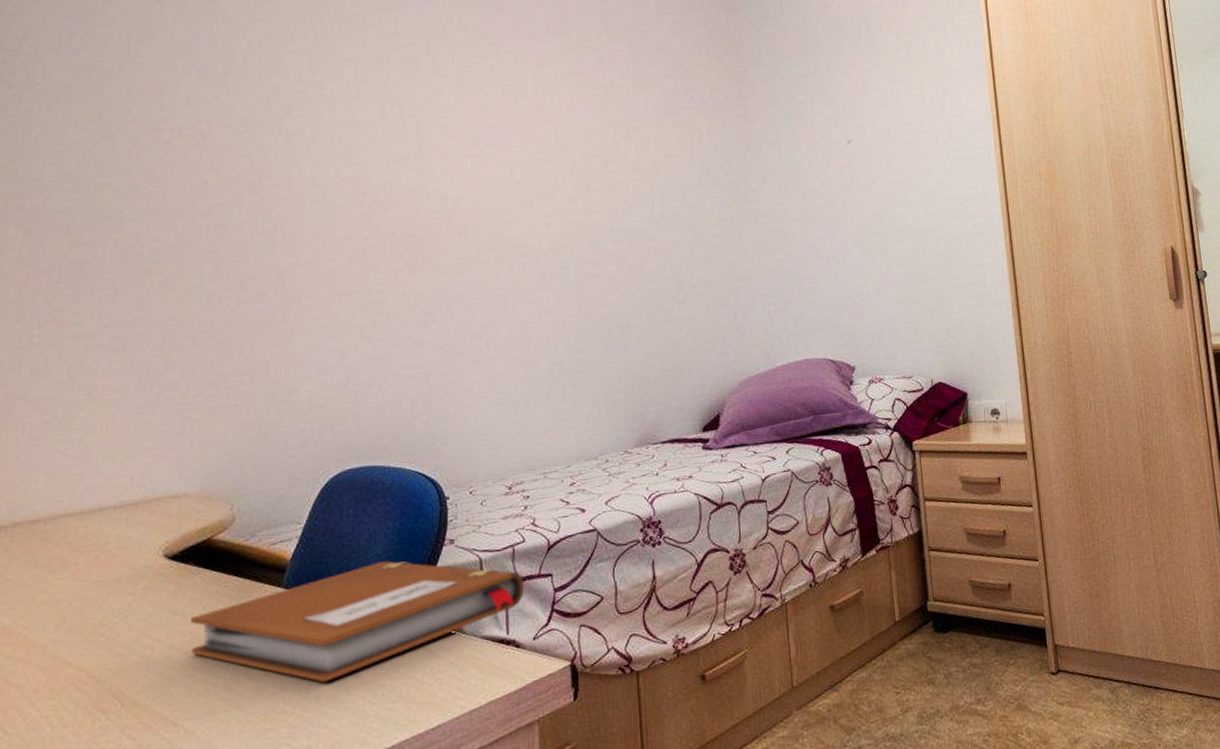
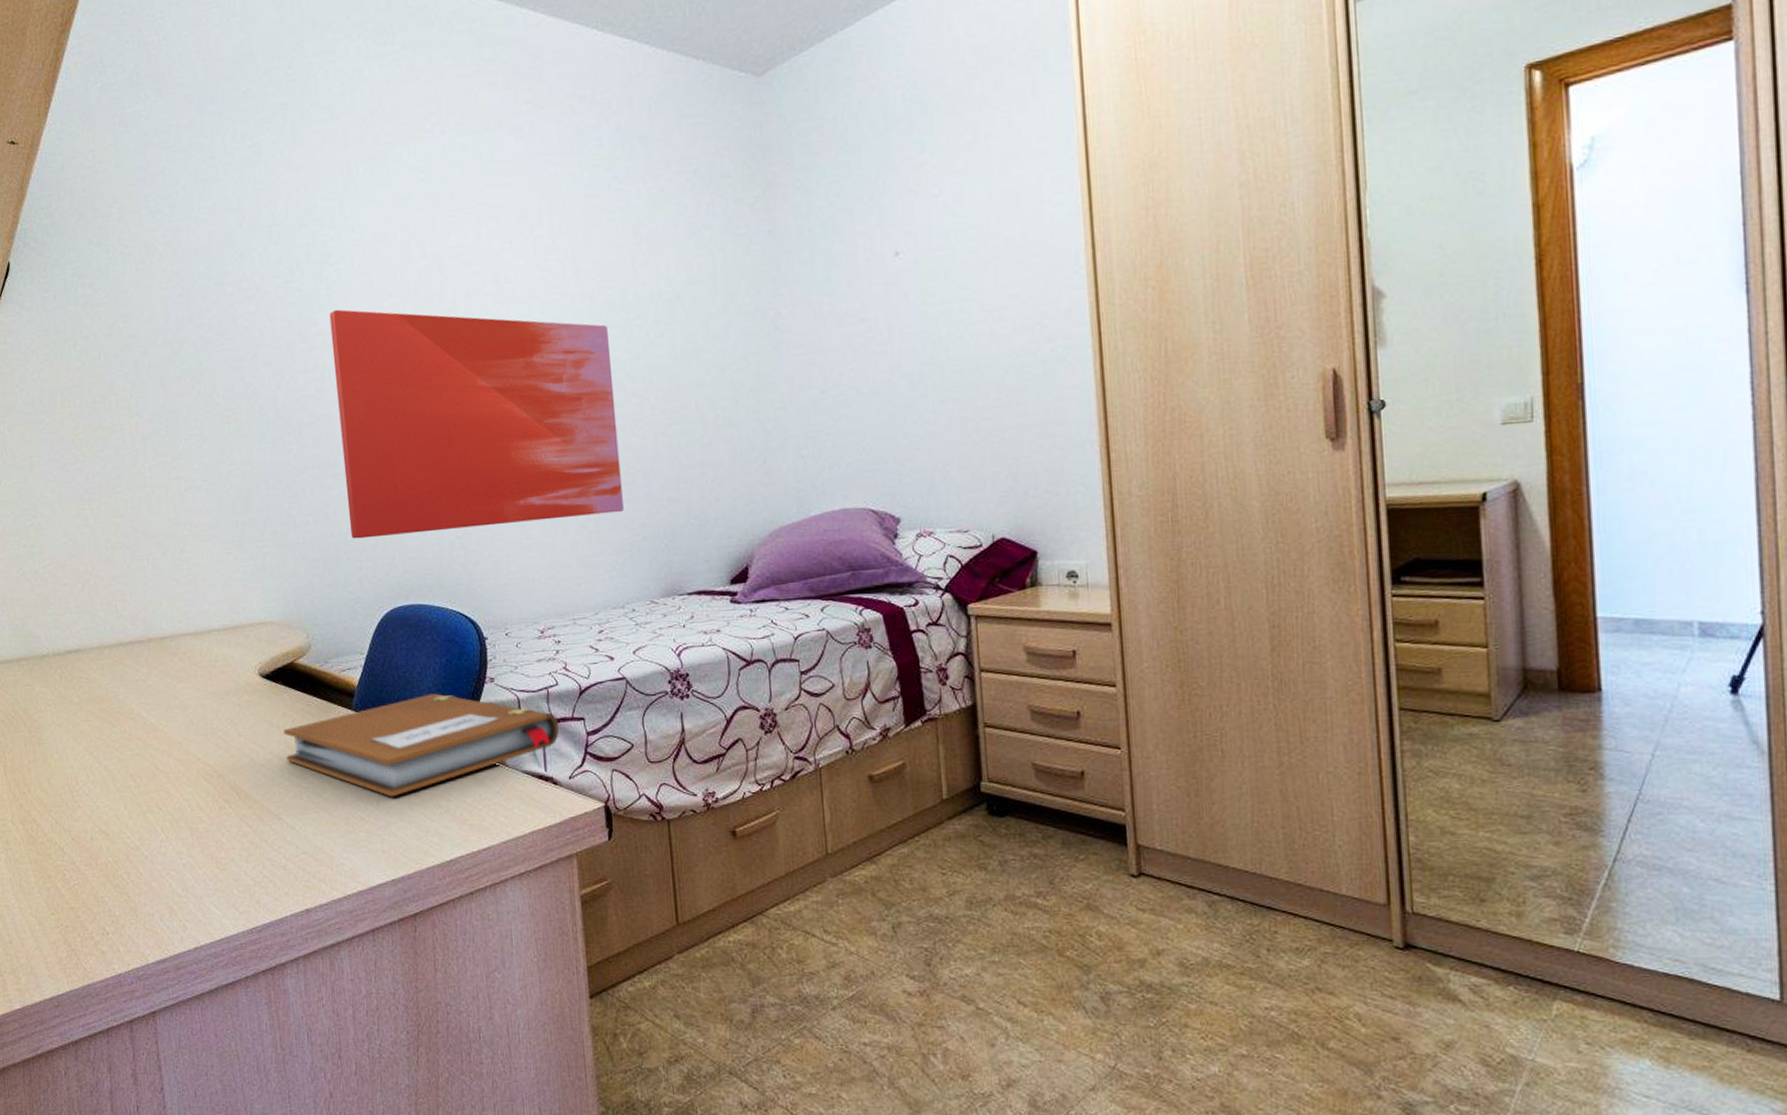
wall art: none [287,162,600,399] -> present [329,309,624,539]

